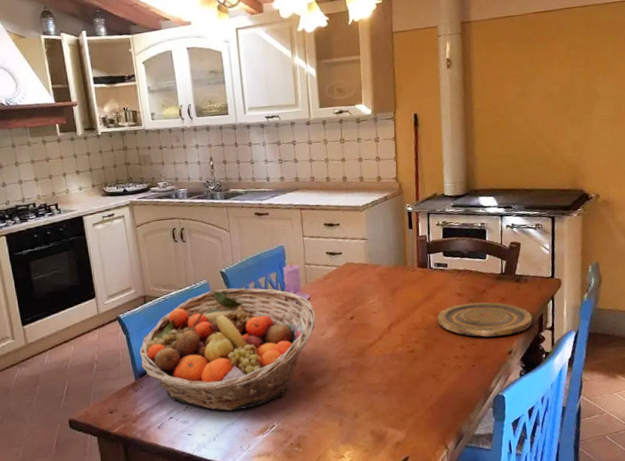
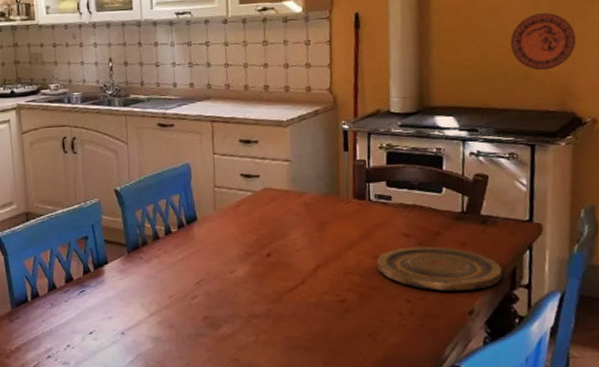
fruit basket: present [139,288,316,411] -> none [17,210,225,356]
candle: present [283,261,310,304] -> none [187,182,219,234]
decorative plate: none [534,111,584,158] -> present [510,13,577,71]

